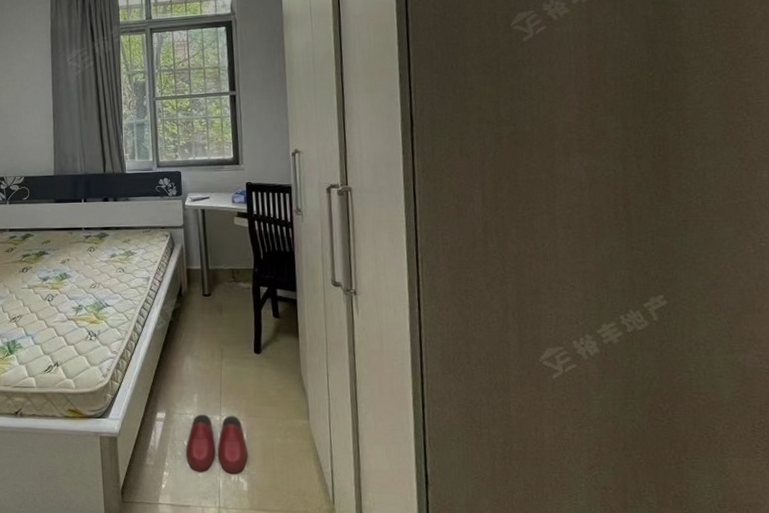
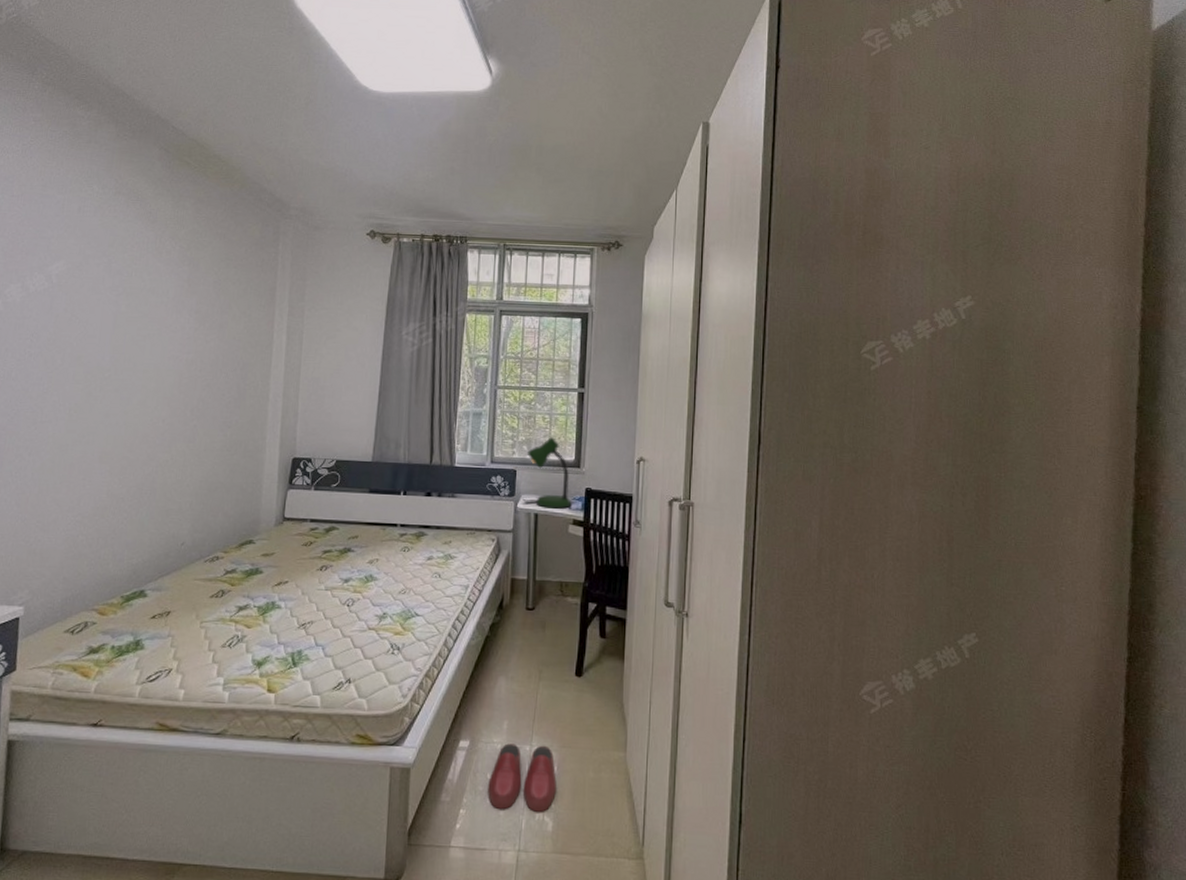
desk lamp: none [188,139,235,204] -> present [526,437,572,510]

